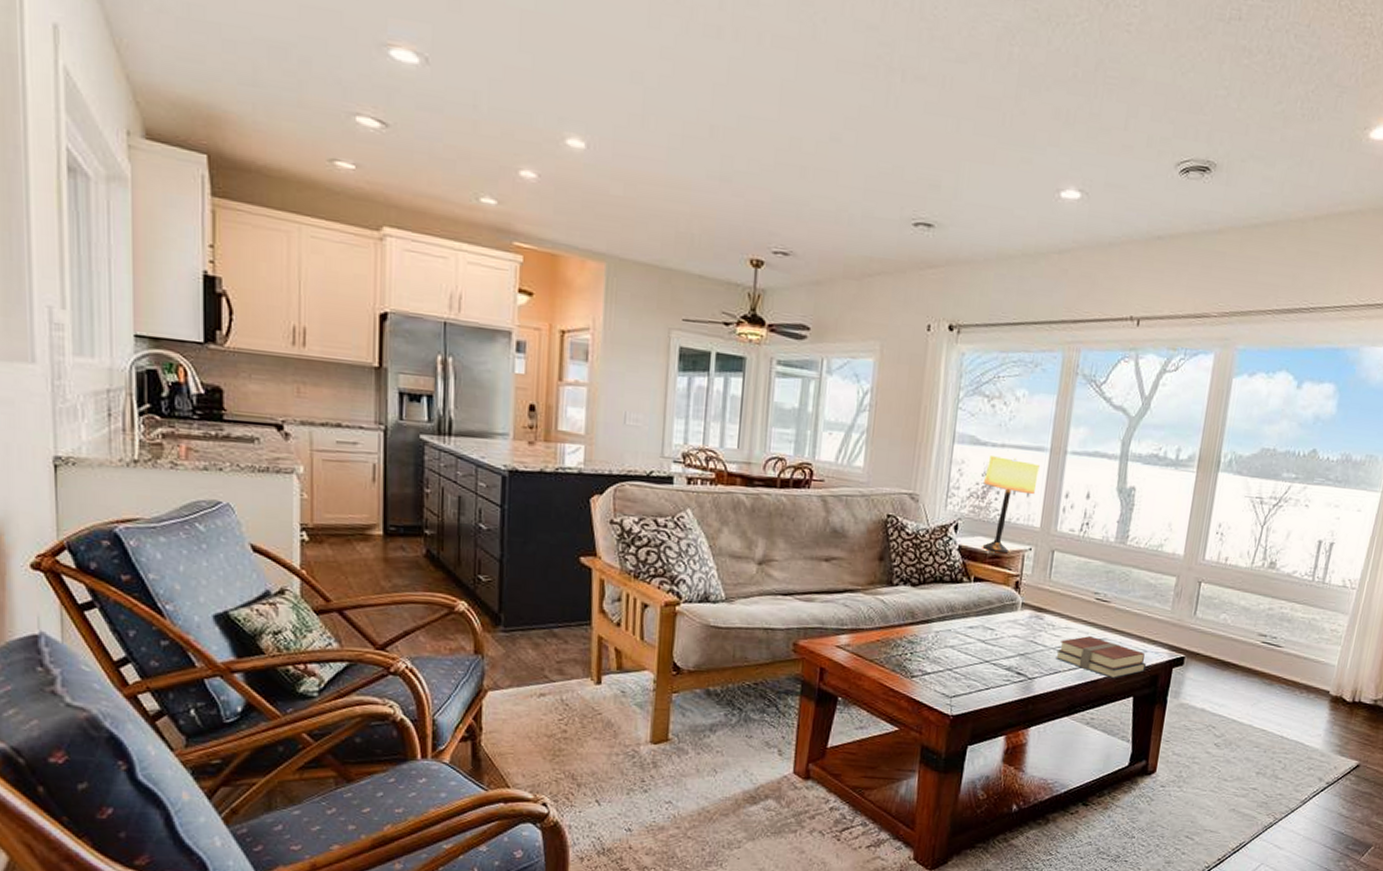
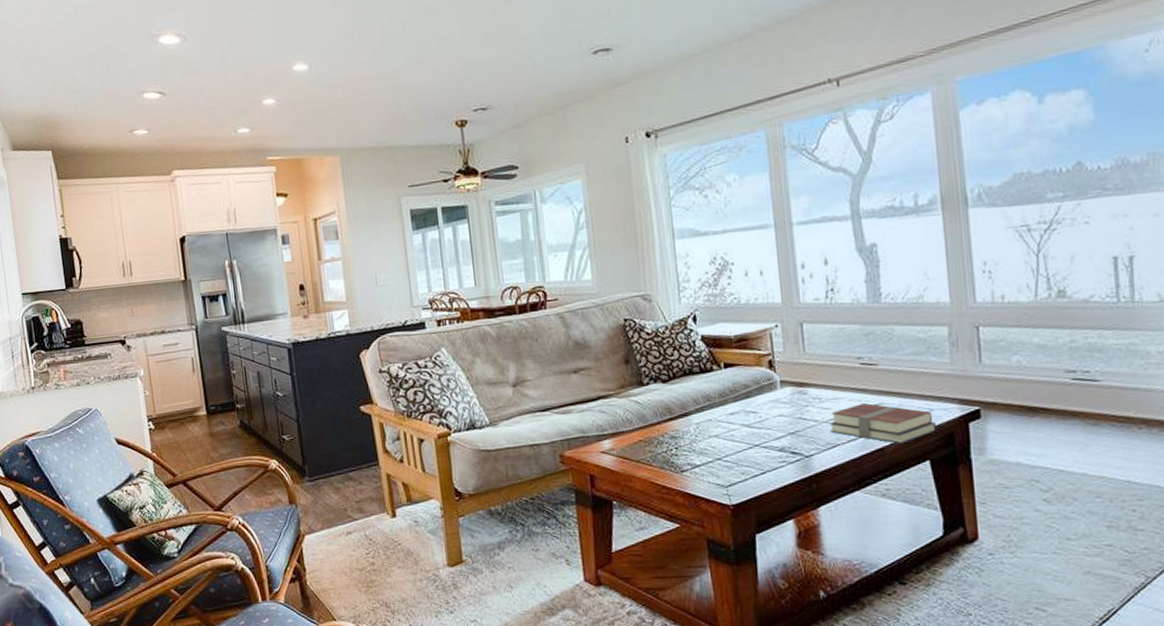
table lamp: present [982,456,1040,554] -> none [712,241,769,336]

